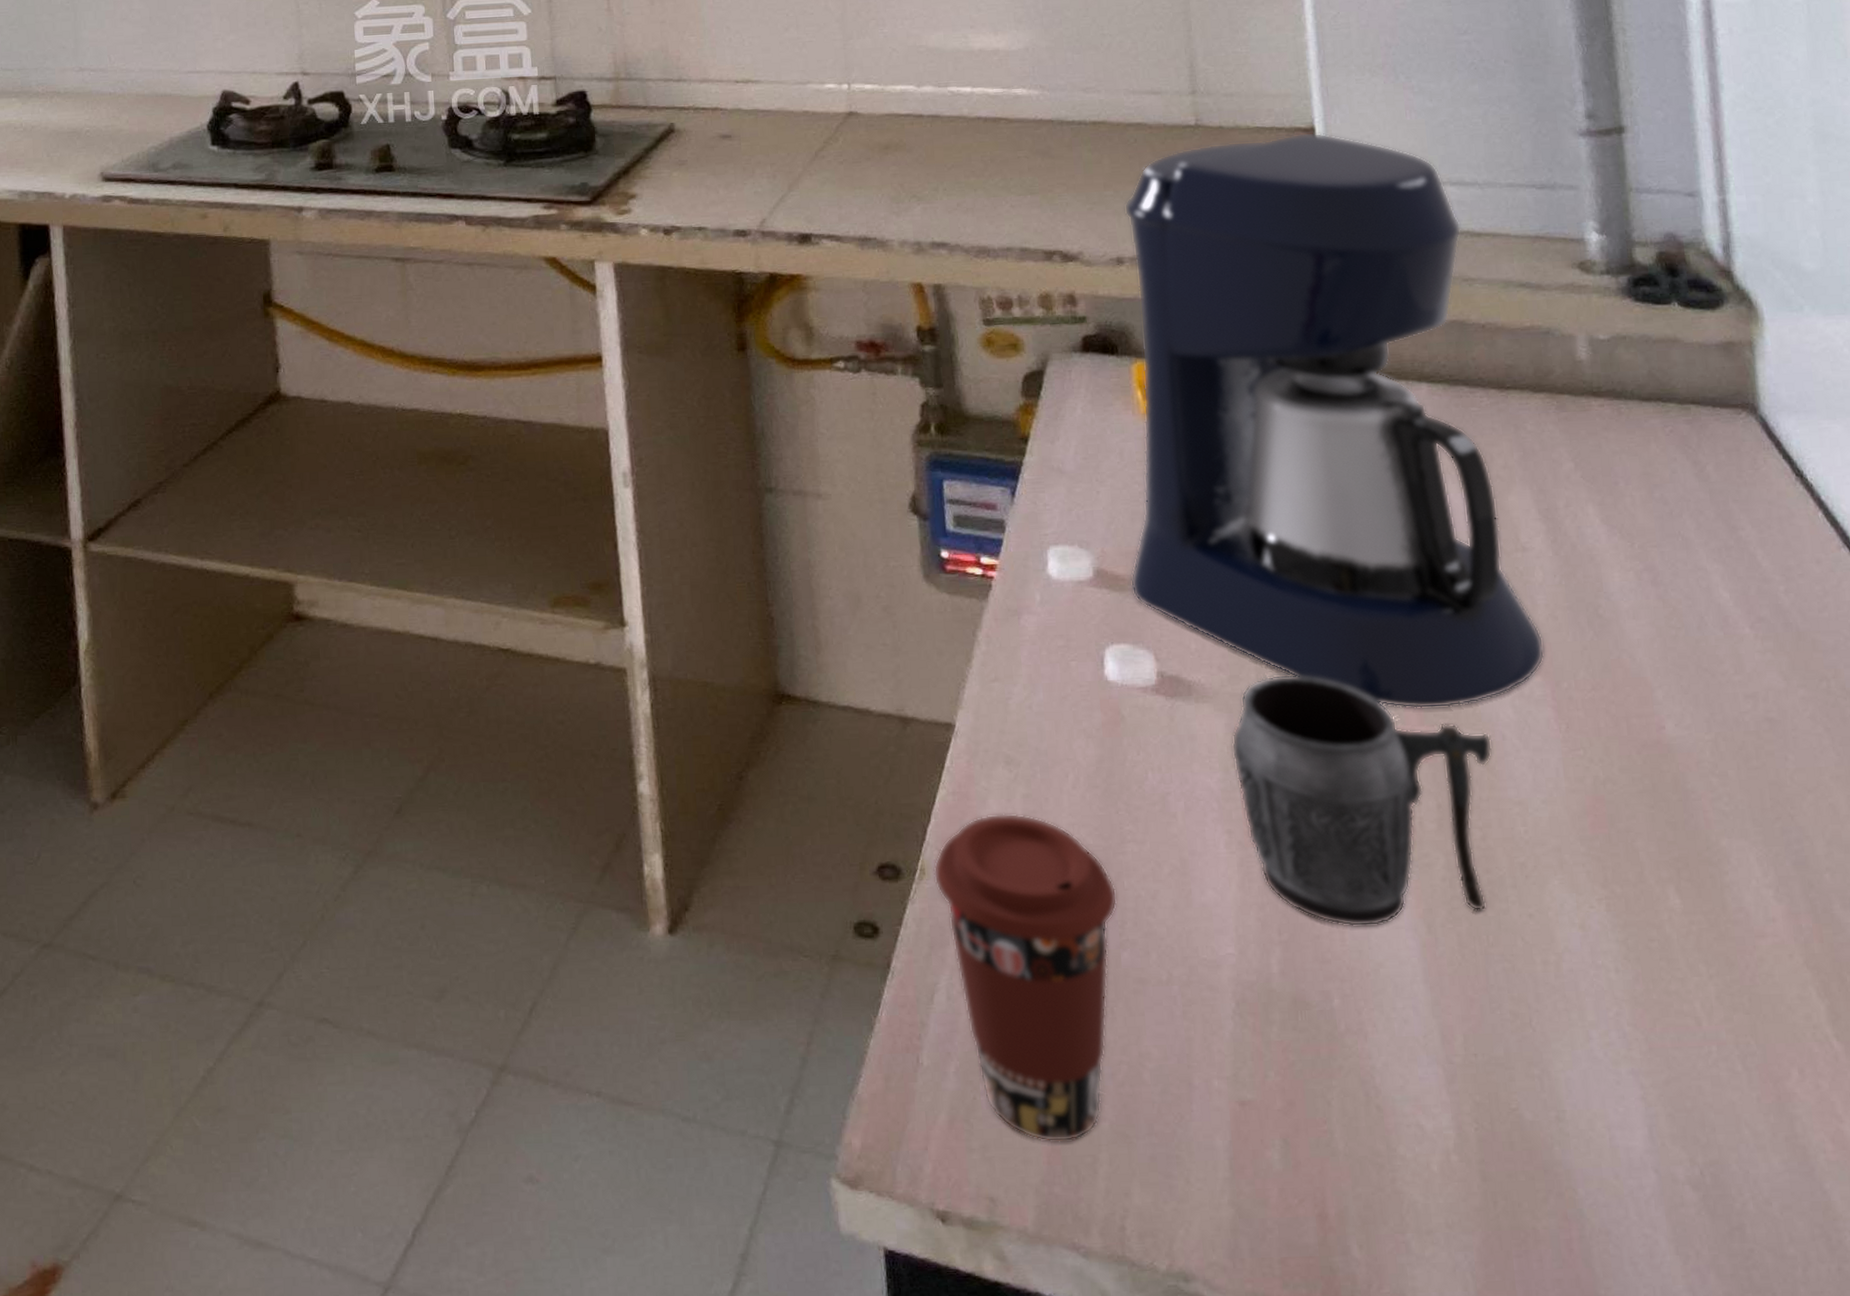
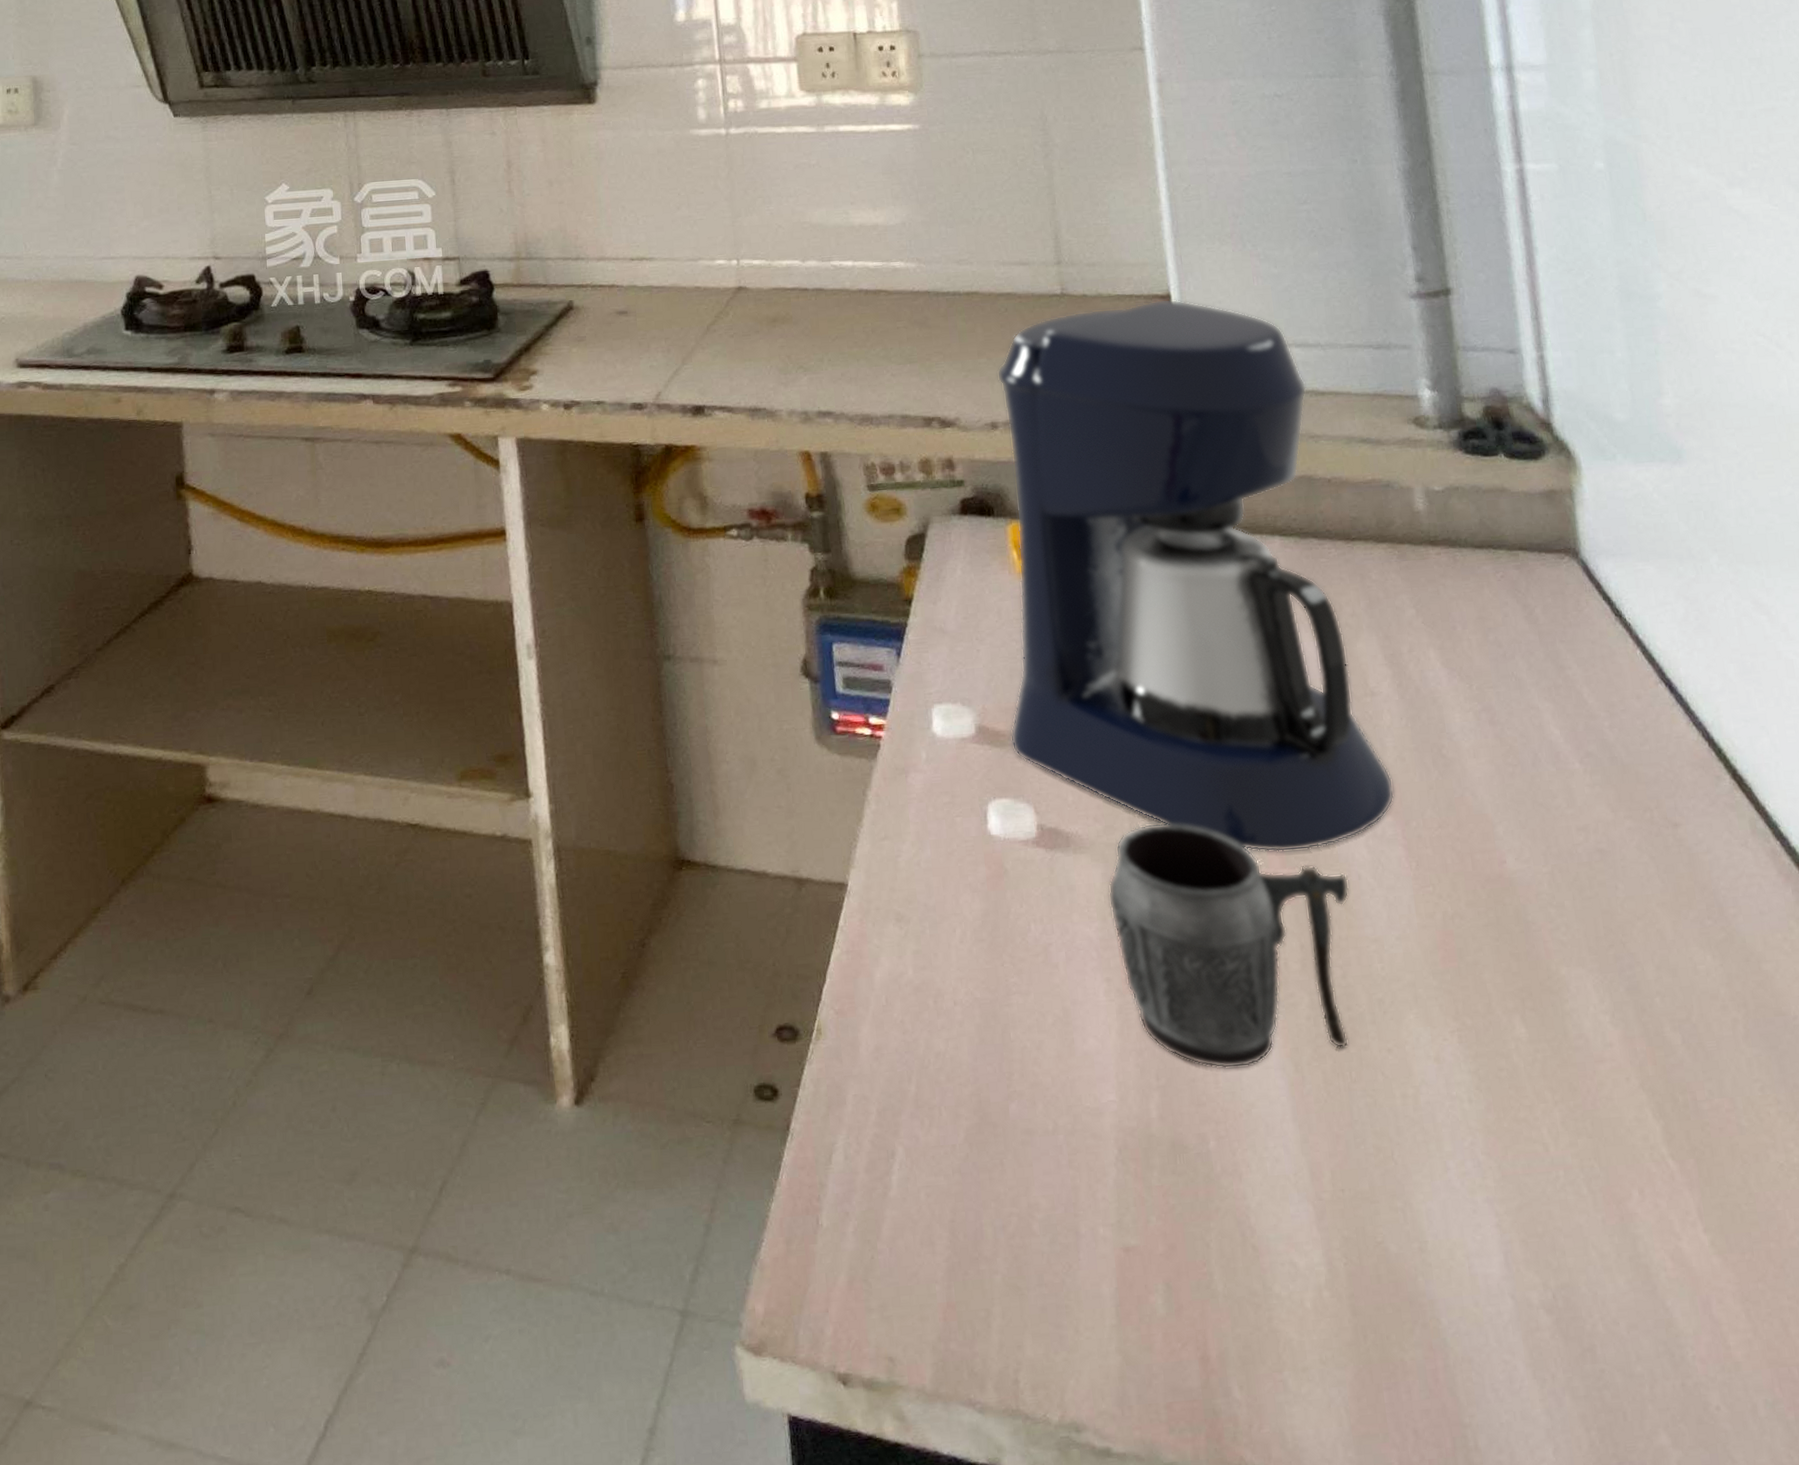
coffee cup: present [933,813,1118,1143] -> none [829,970,1005,1299]

